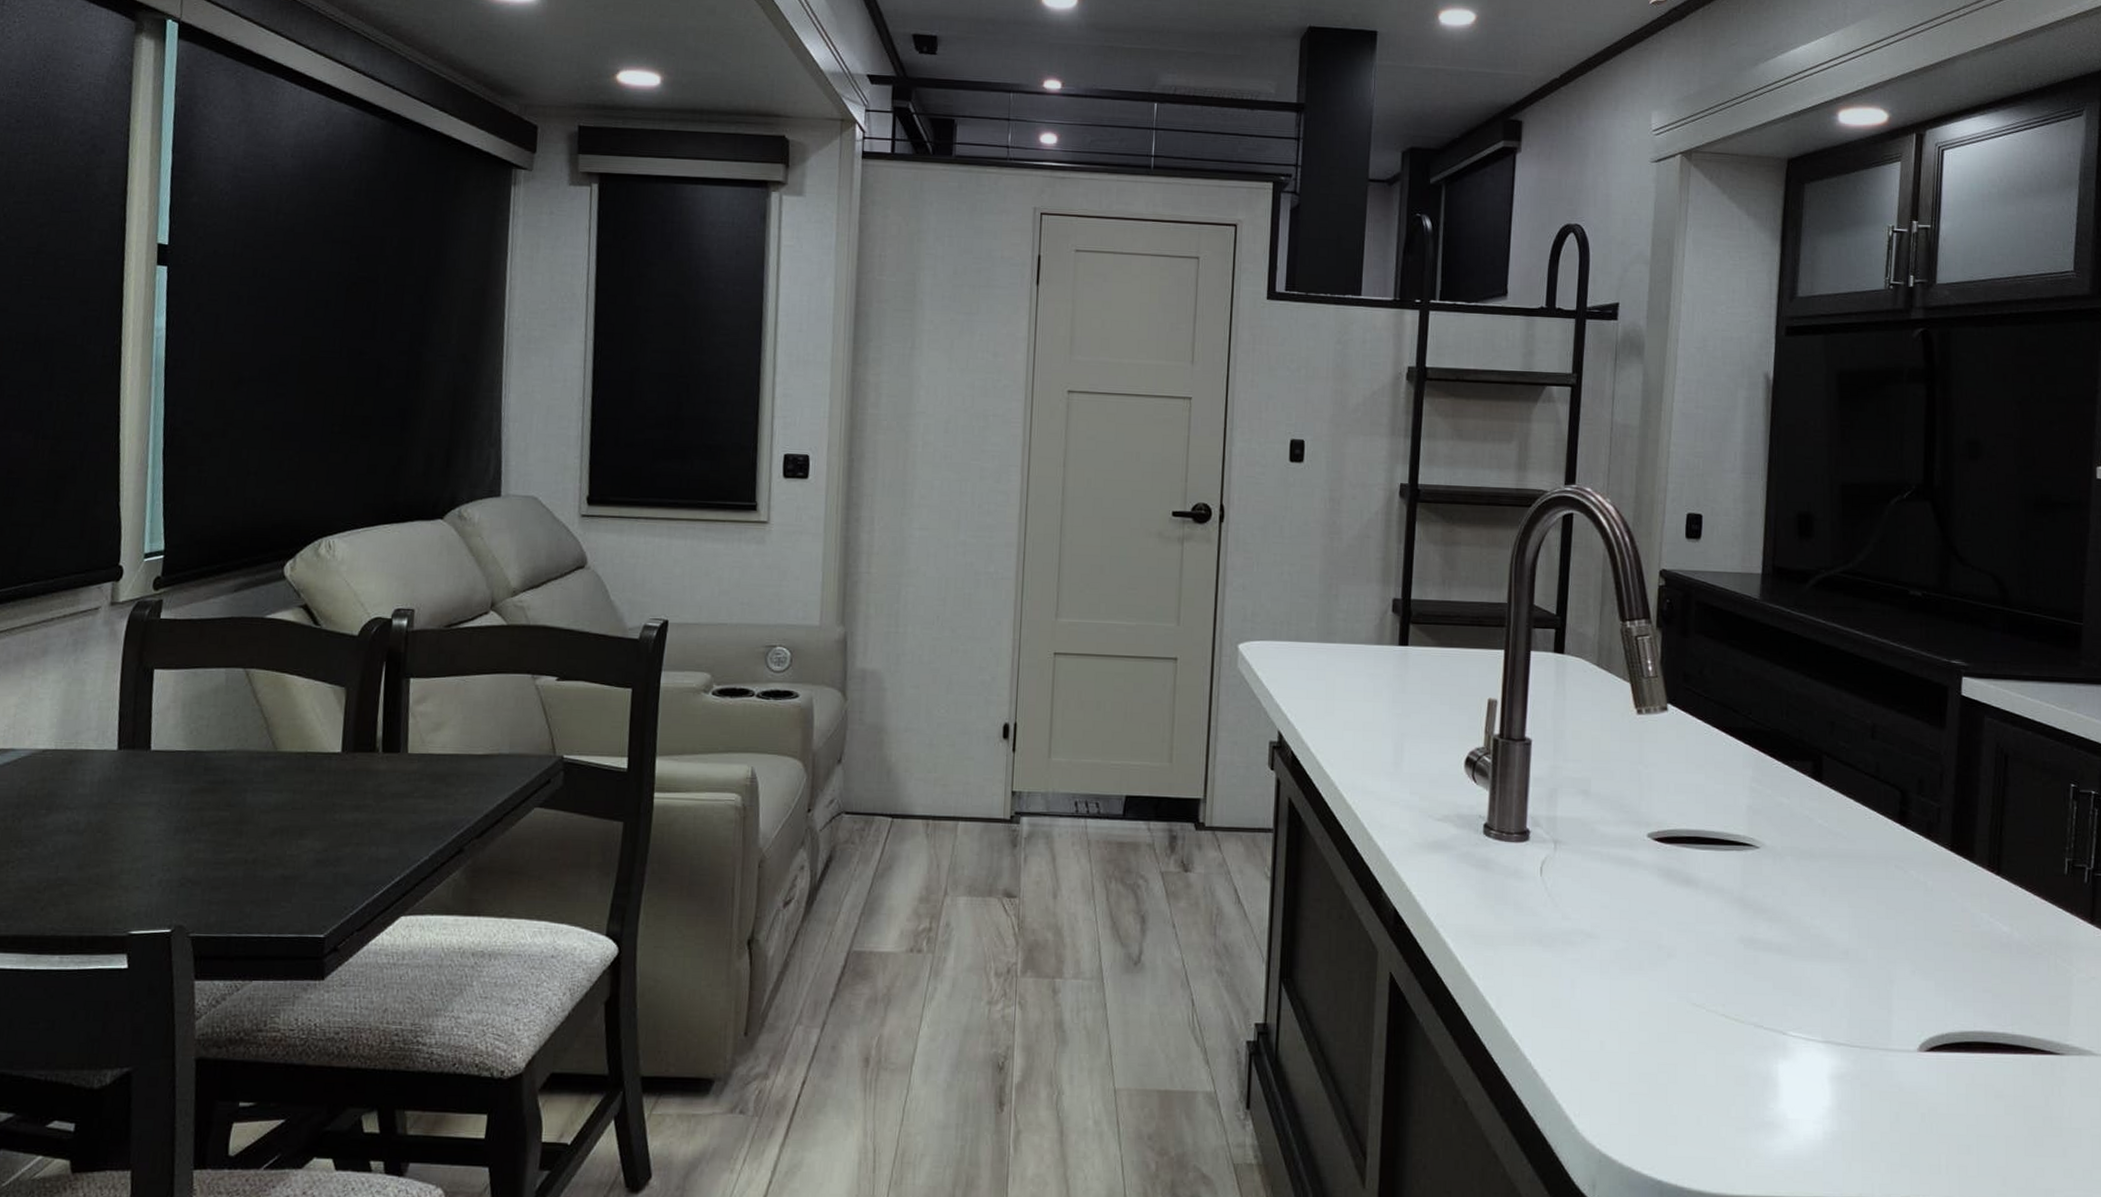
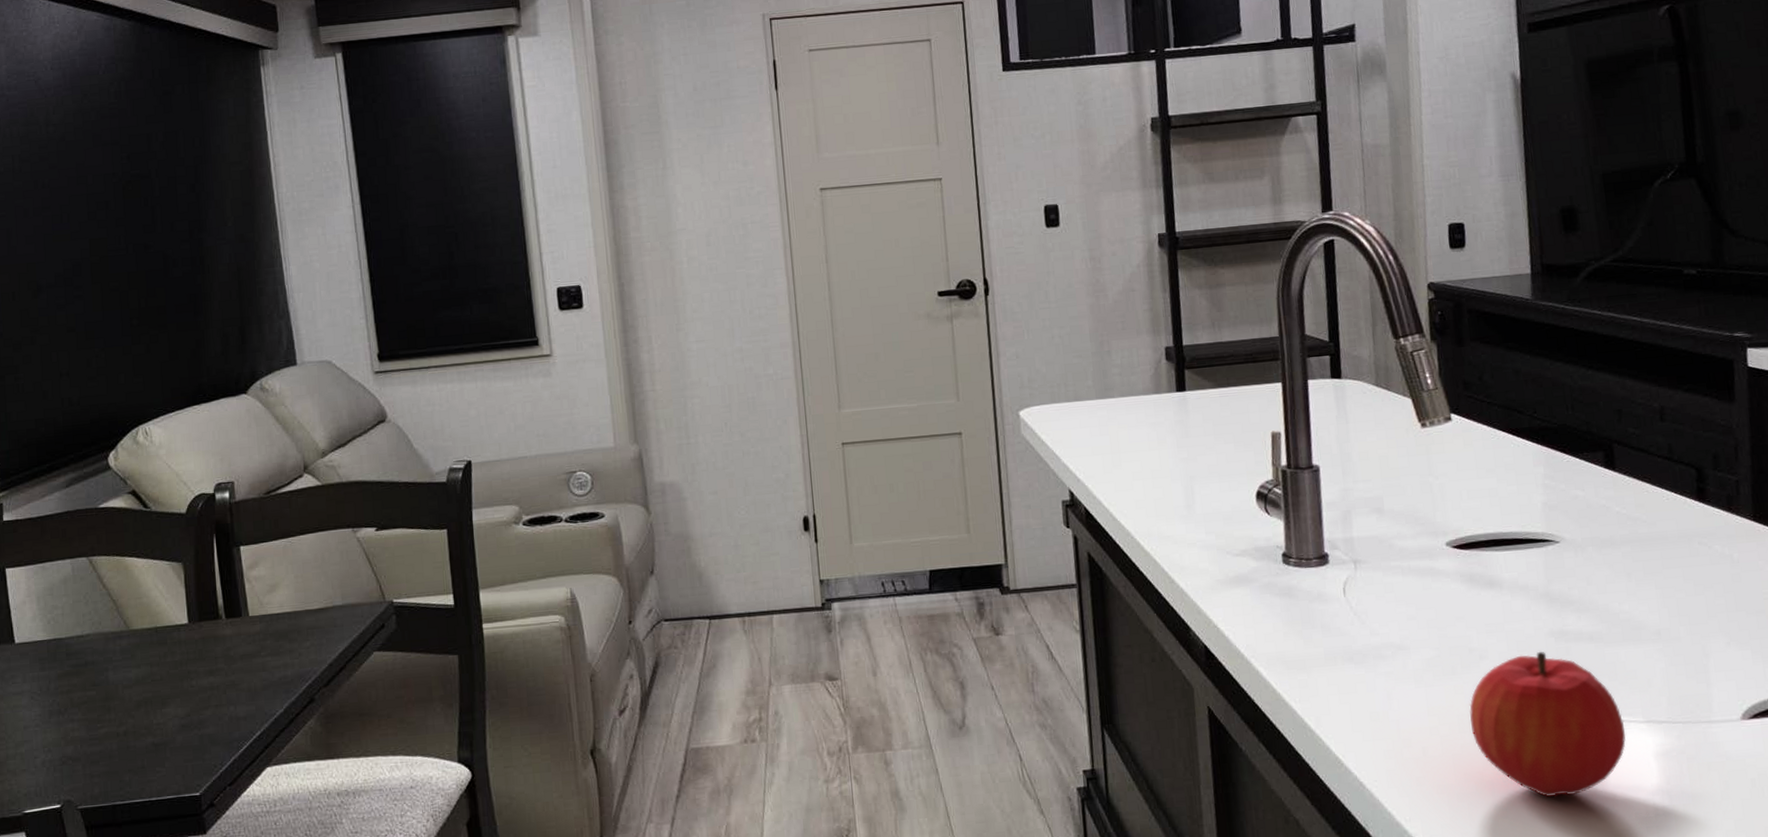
fruit: none [1652,956,1803,1109] -> present [1469,651,1626,797]

